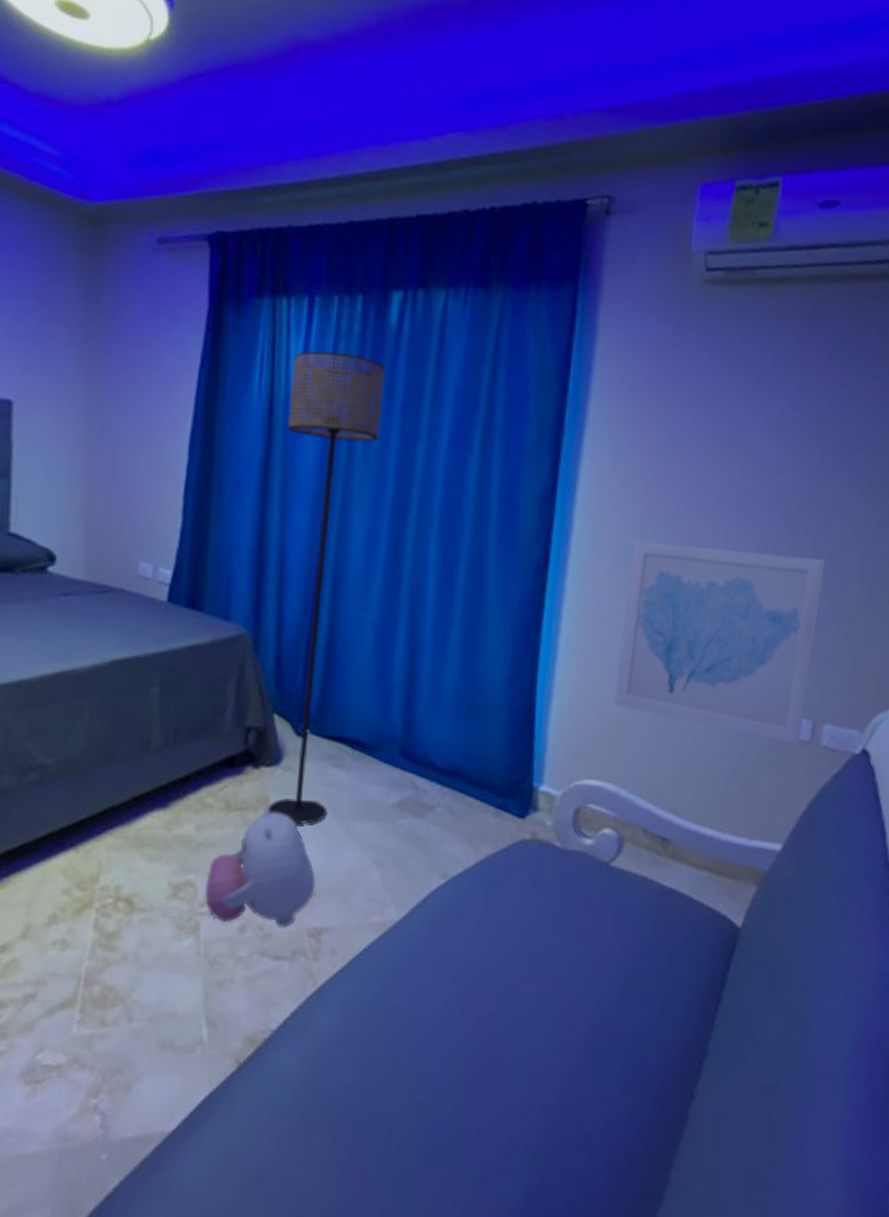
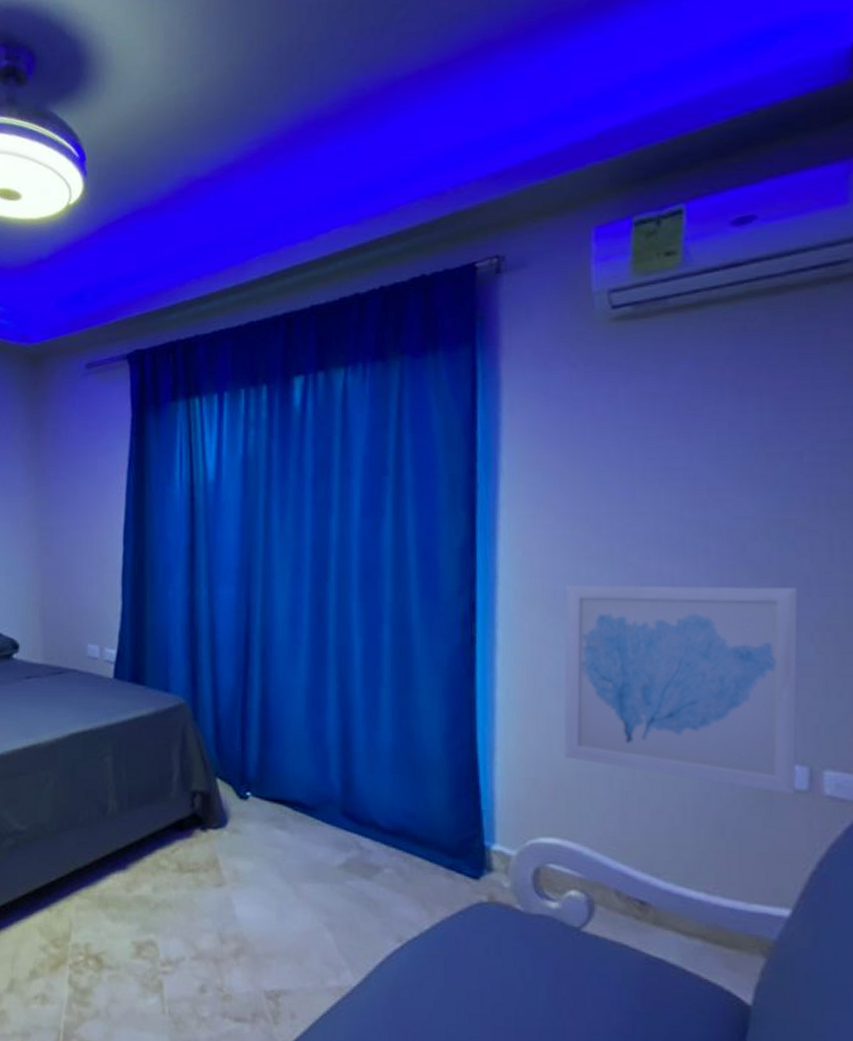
plush toy: present [204,805,316,927] -> none [165,866,270,989]
floor lamp: present [268,350,385,824] -> none [207,438,294,885]

